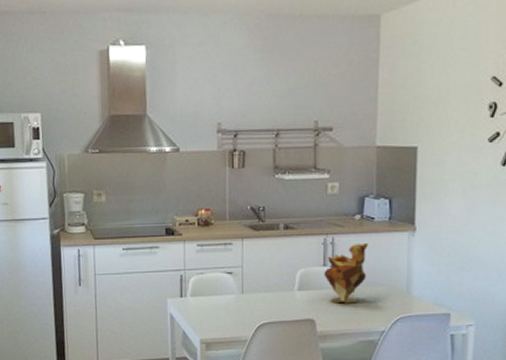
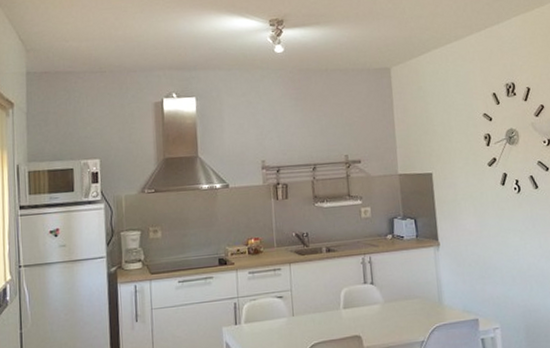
vase: present [324,242,368,304] -> none [365,259,403,319]

